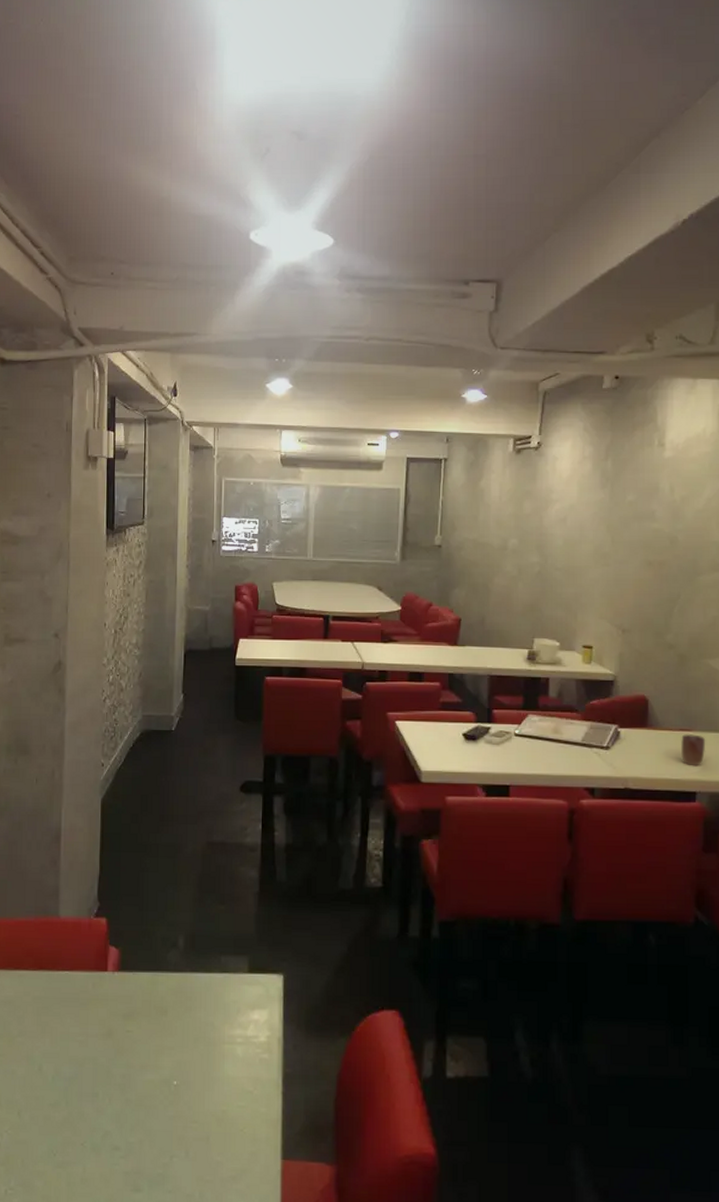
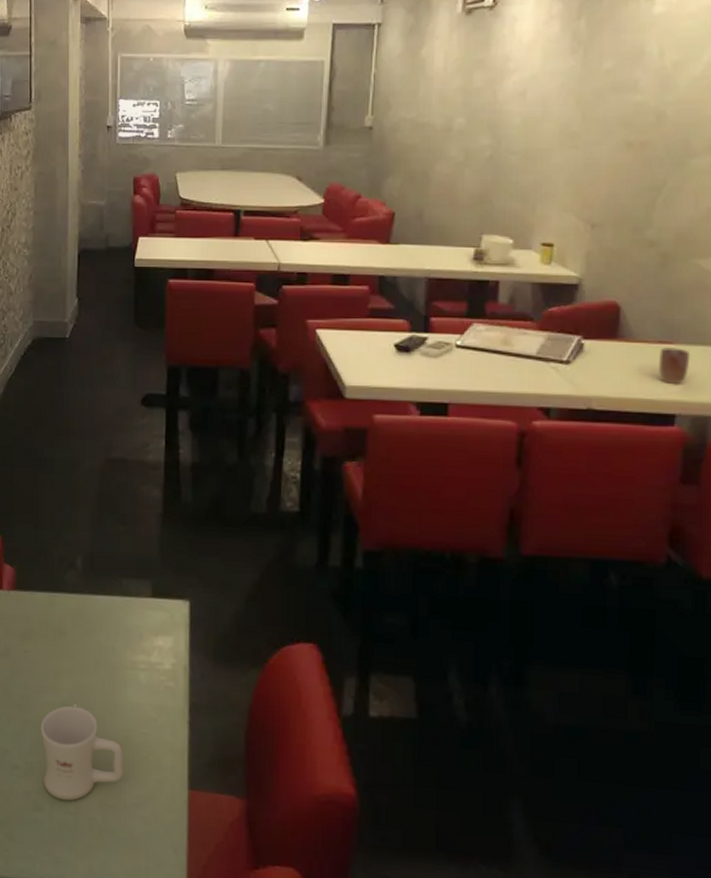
mug: none [141,1083,221,1179] -> present [40,705,124,801]

